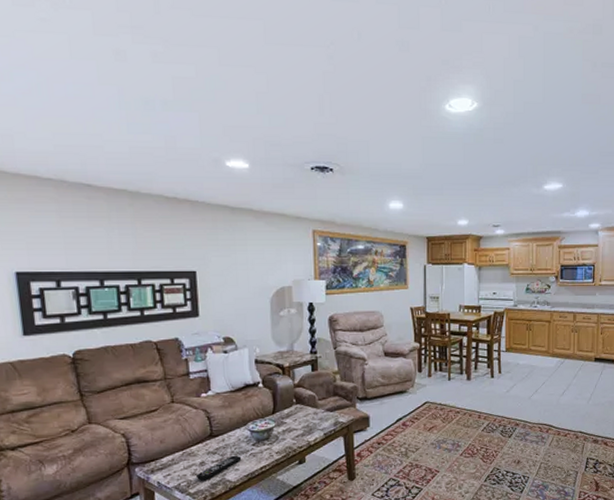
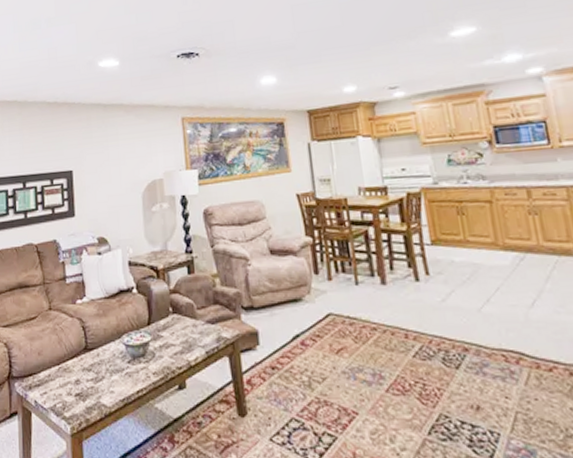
remote control: present [196,455,242,481] -> none [72,374,117,403]

